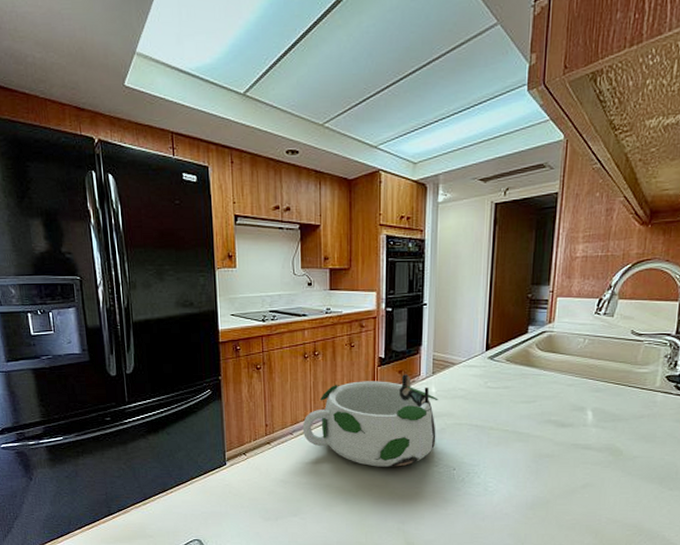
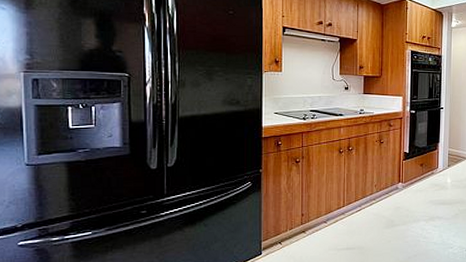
bowl: present [302,374,438,467] -> none [335,167,453,251]

